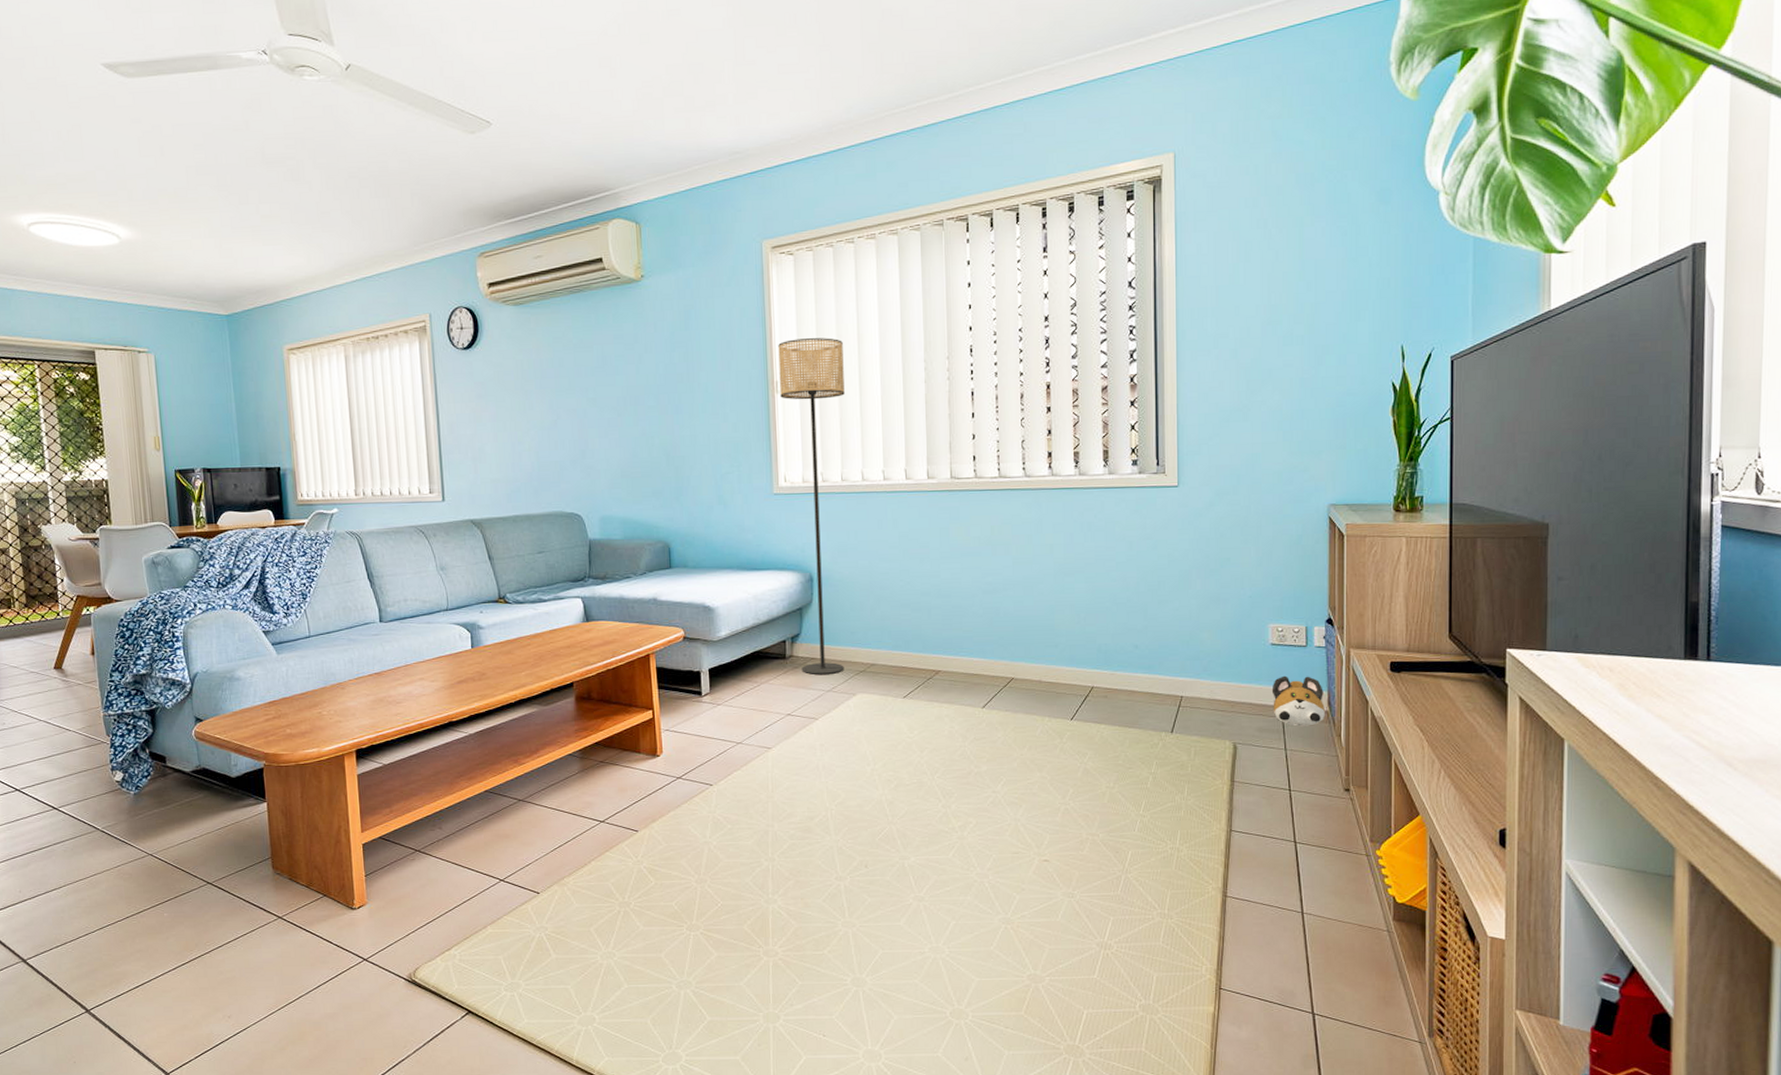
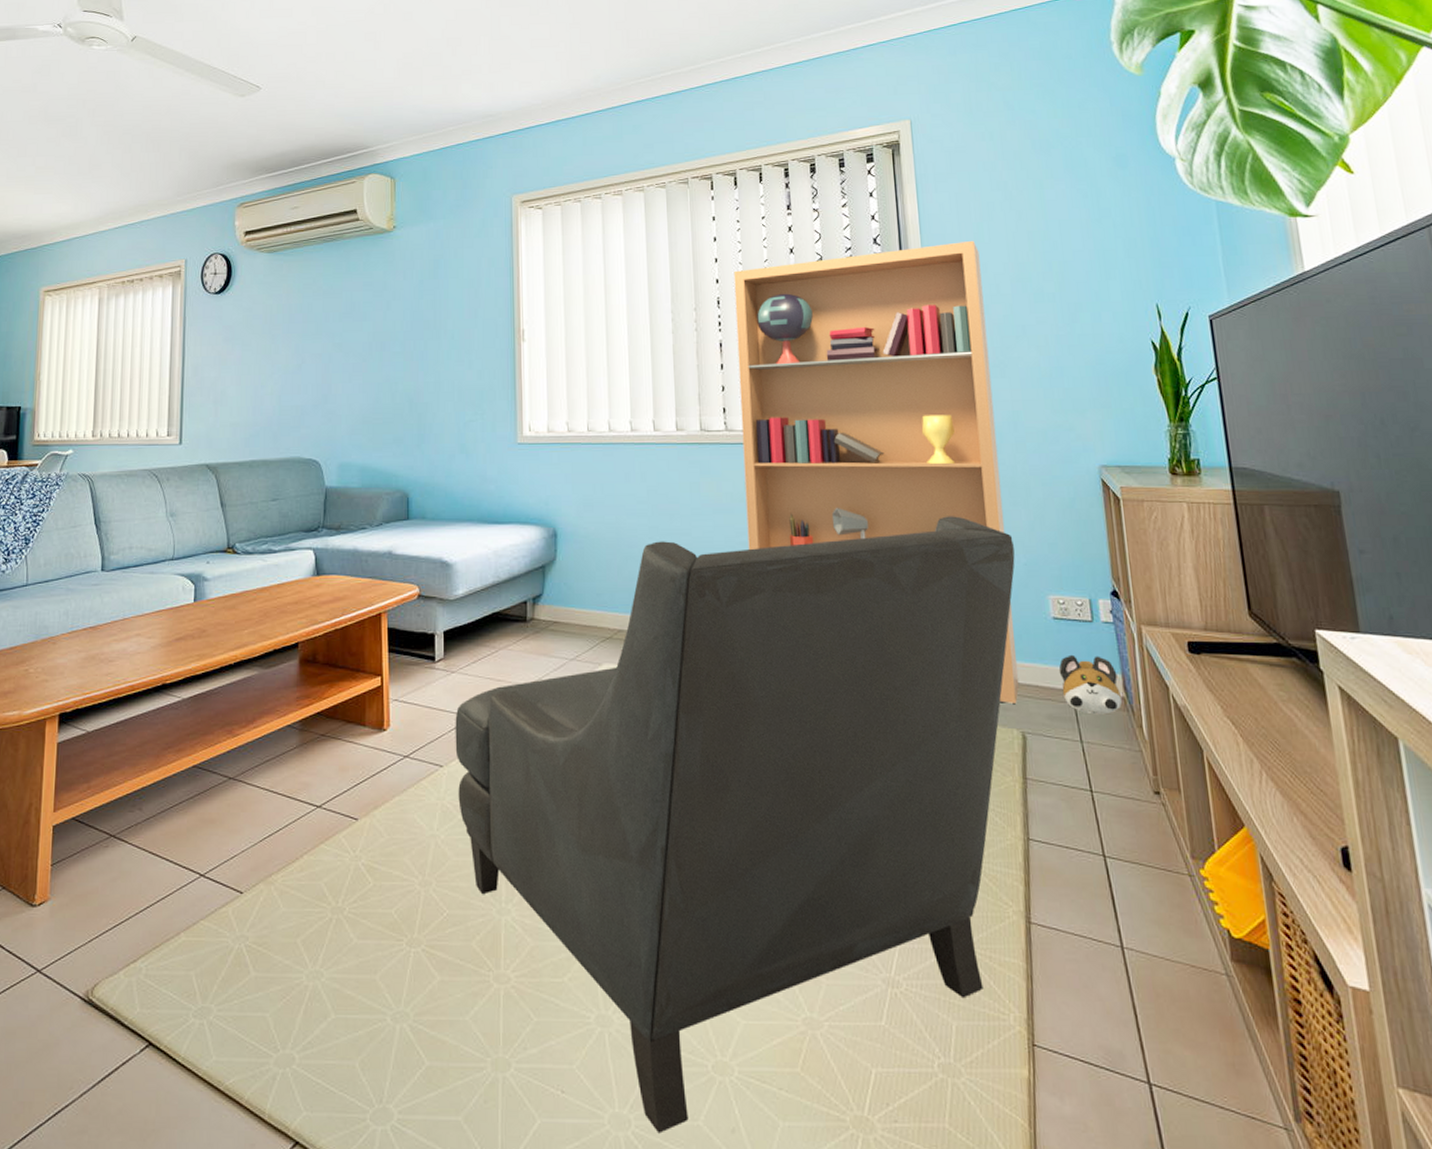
armchair: none [722,554,1241,1063] -> present [455,516,1015,1134]
floor lamp: present [778,337,845,675] -> none [525,288,591,641]
bookcase: none [987,282,1235,719] -> present [733,240,1020,703]

